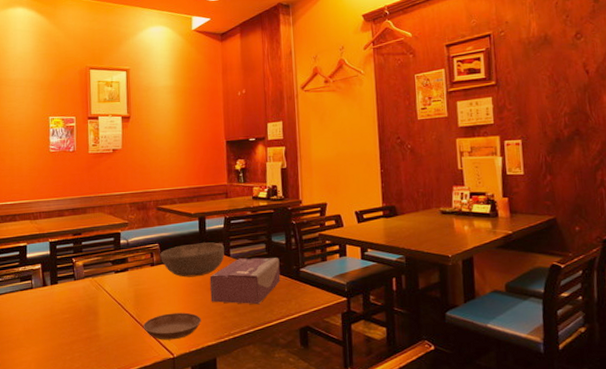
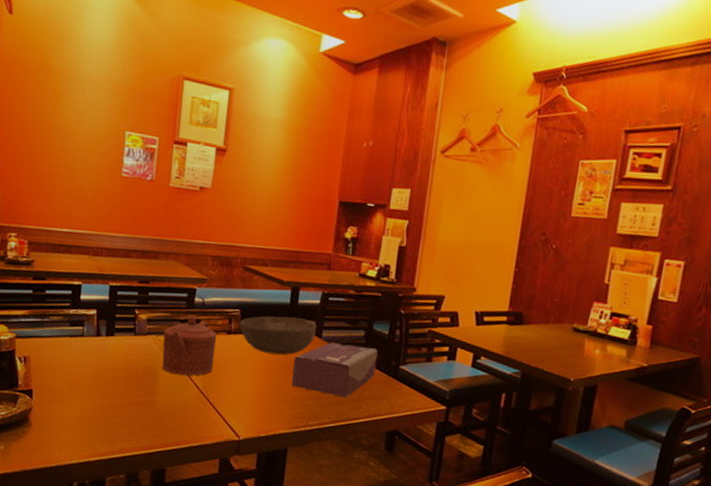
teapot: none [98,255,143,309] -> present [162,315,216,376]
saucer: present [143,312,202,340] -> none [208,390,277,421]

